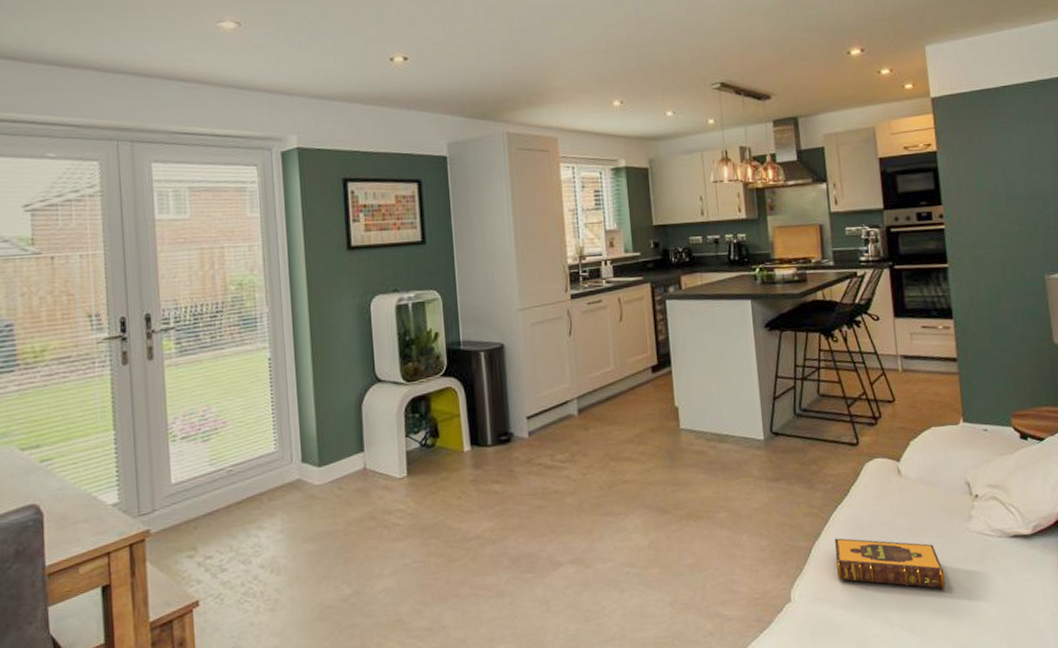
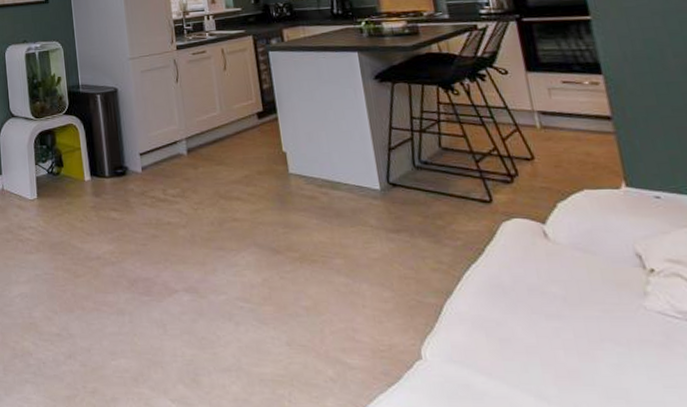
hardback book: present [835,538,946,590] -> none [470,299,619,372]

